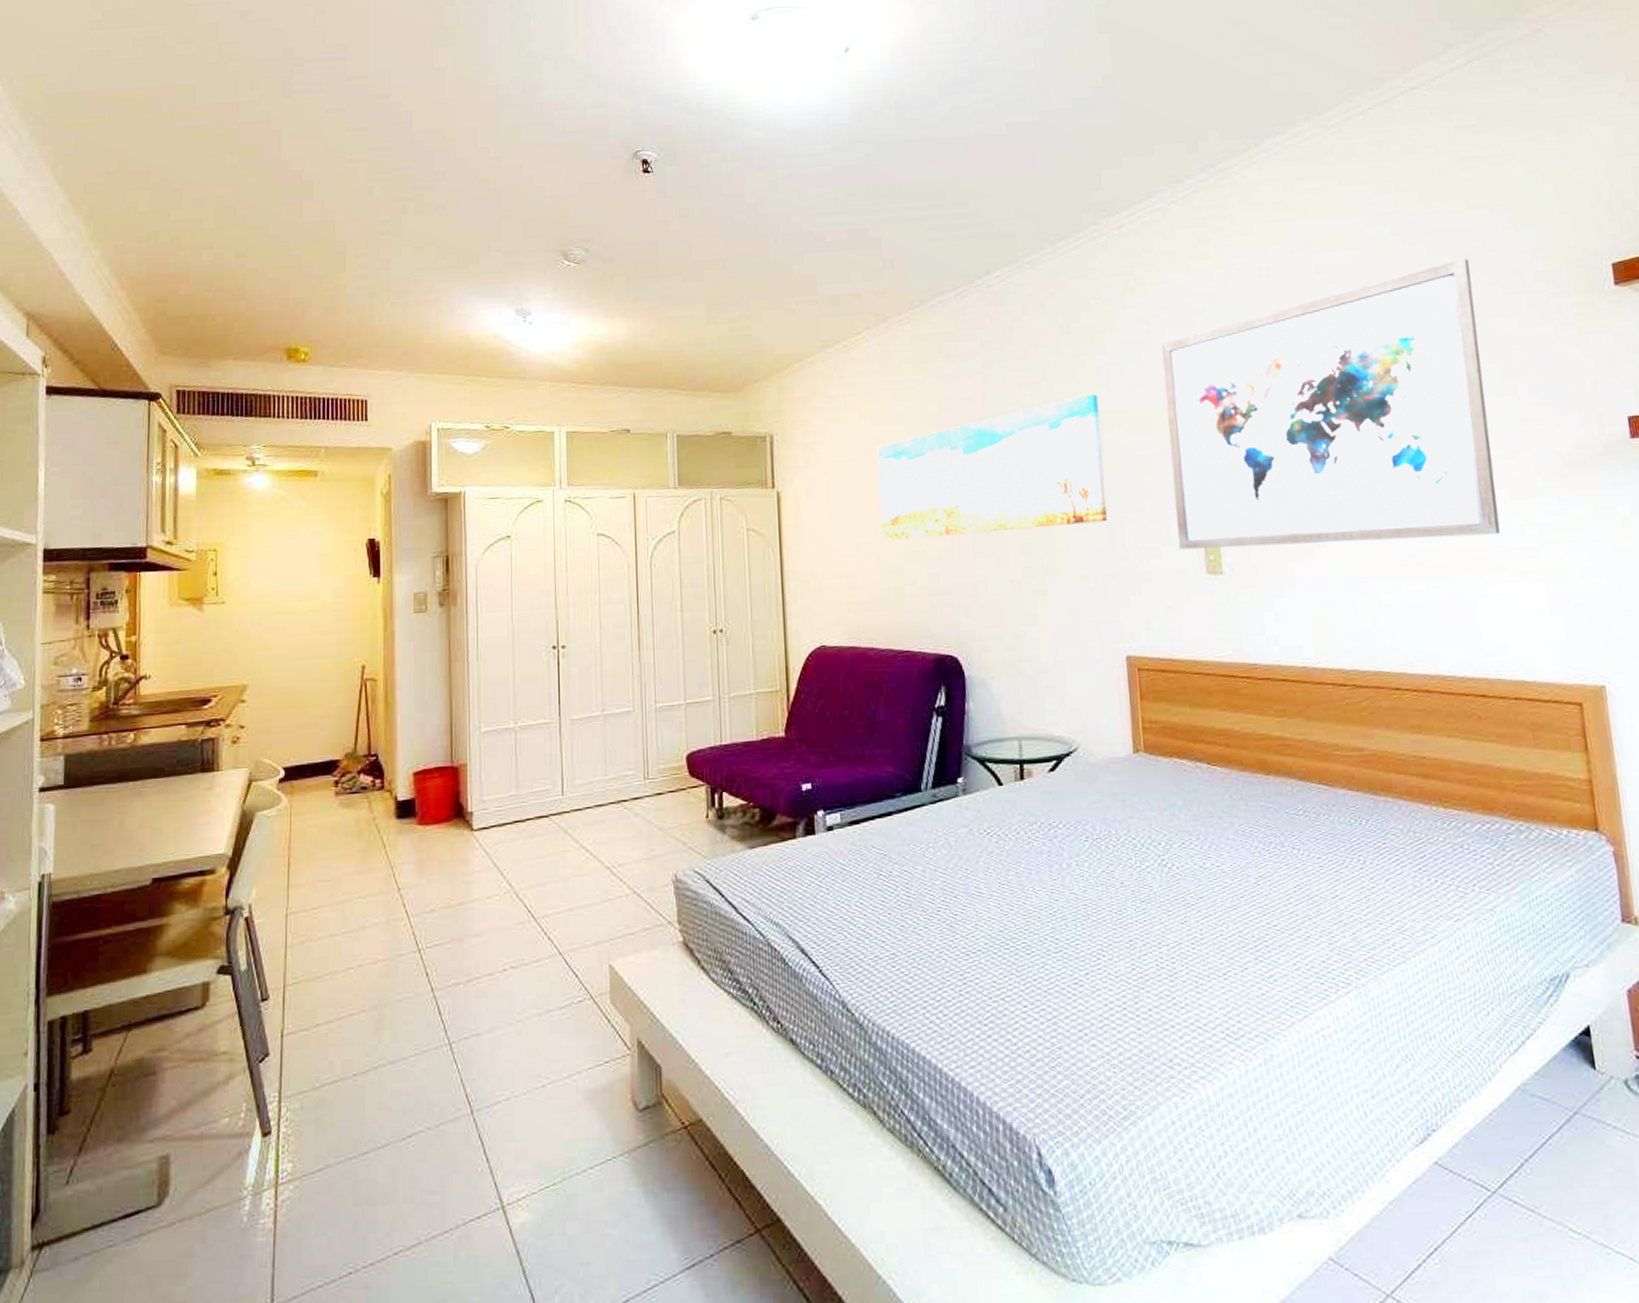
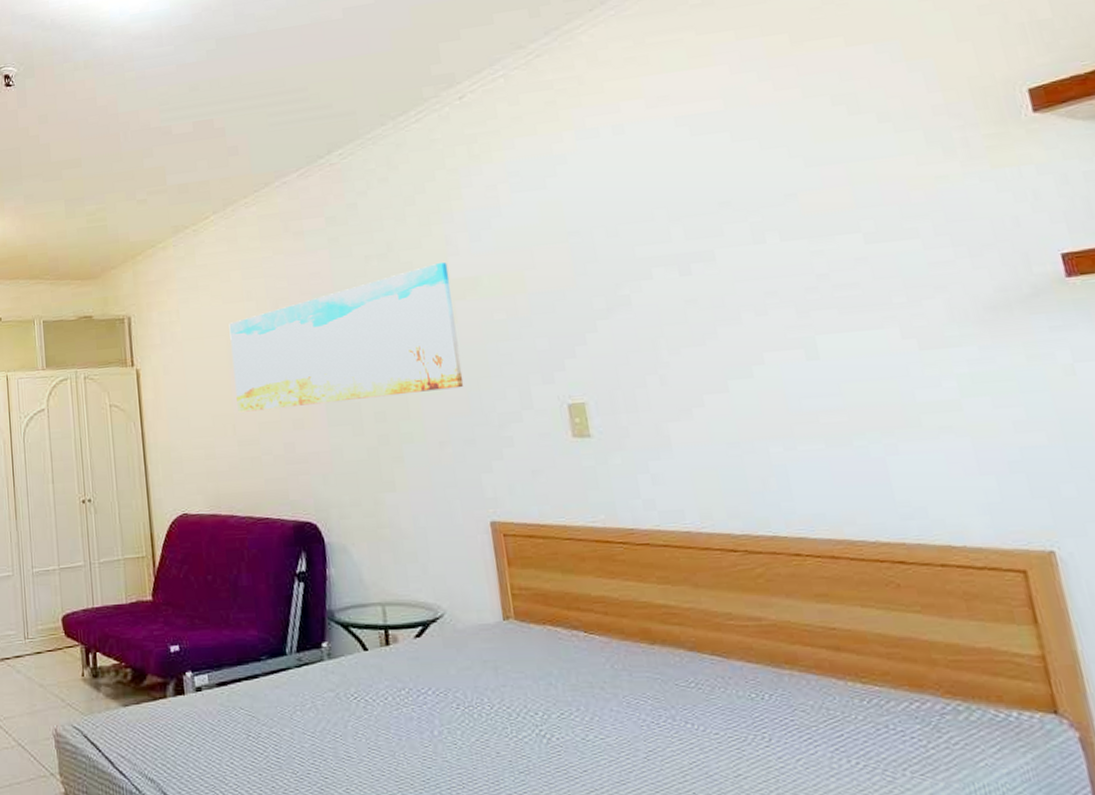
wall art: present [1162,258,1501,550] -> none [512,97,911,413]

